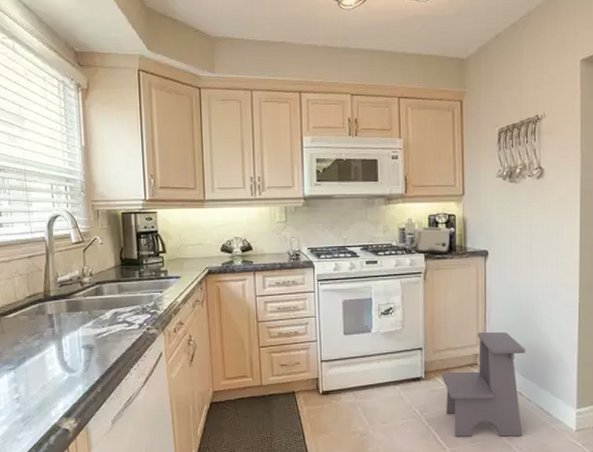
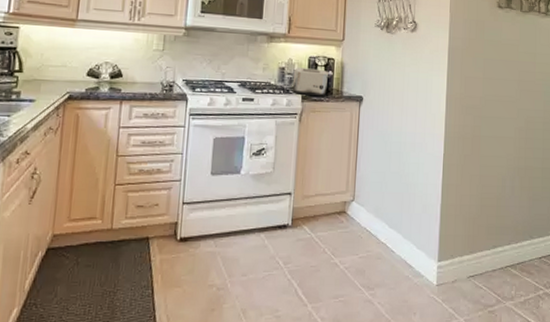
step stool: present [441,331,526,437] -> none [308,178,393,292]

